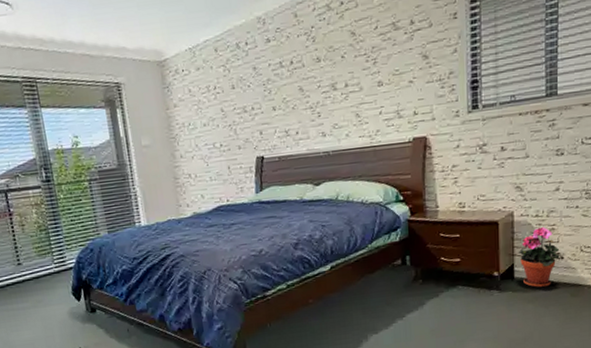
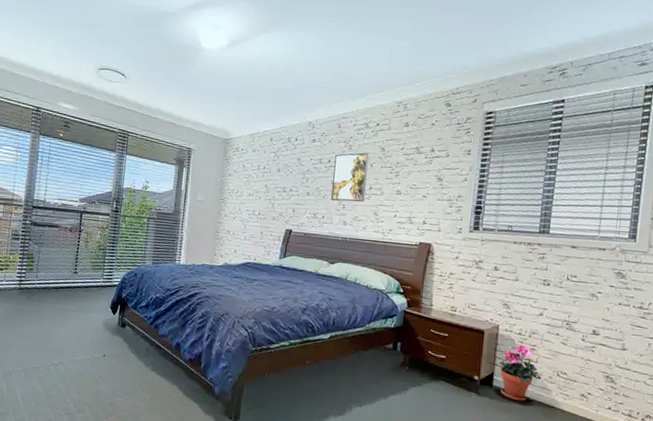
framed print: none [298,42,342,110] -> present [331,152,369,202]

